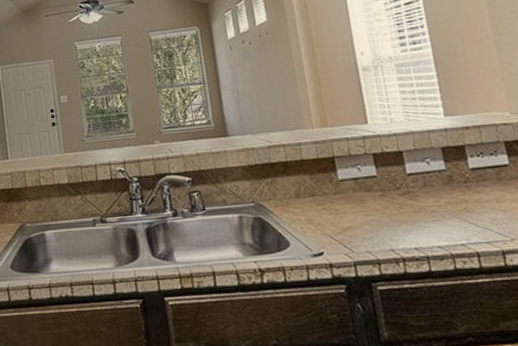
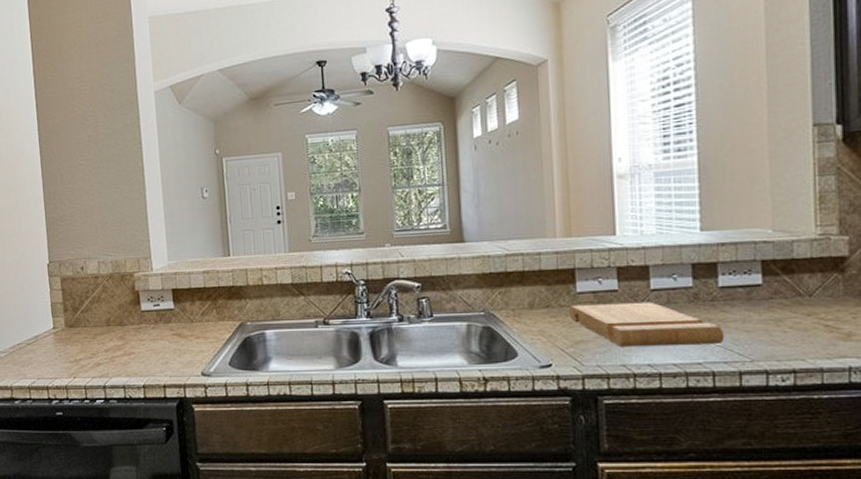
cutting board: none [333,186,483,231] -> present [568,301,725,347]

